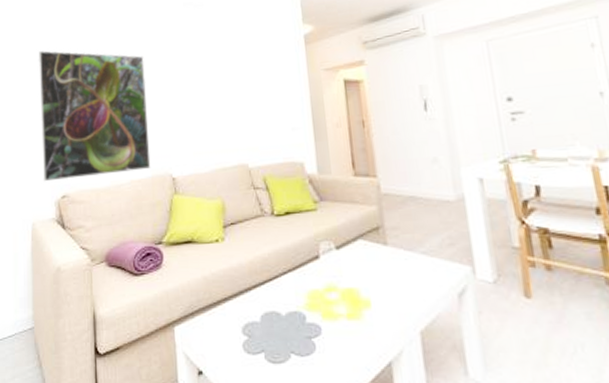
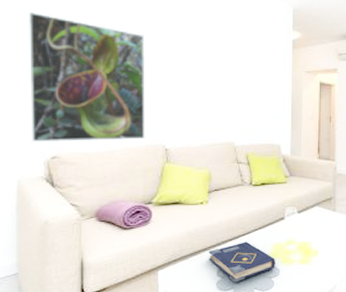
book: none [229,288,315,344] -> present [208,241,275,283]

